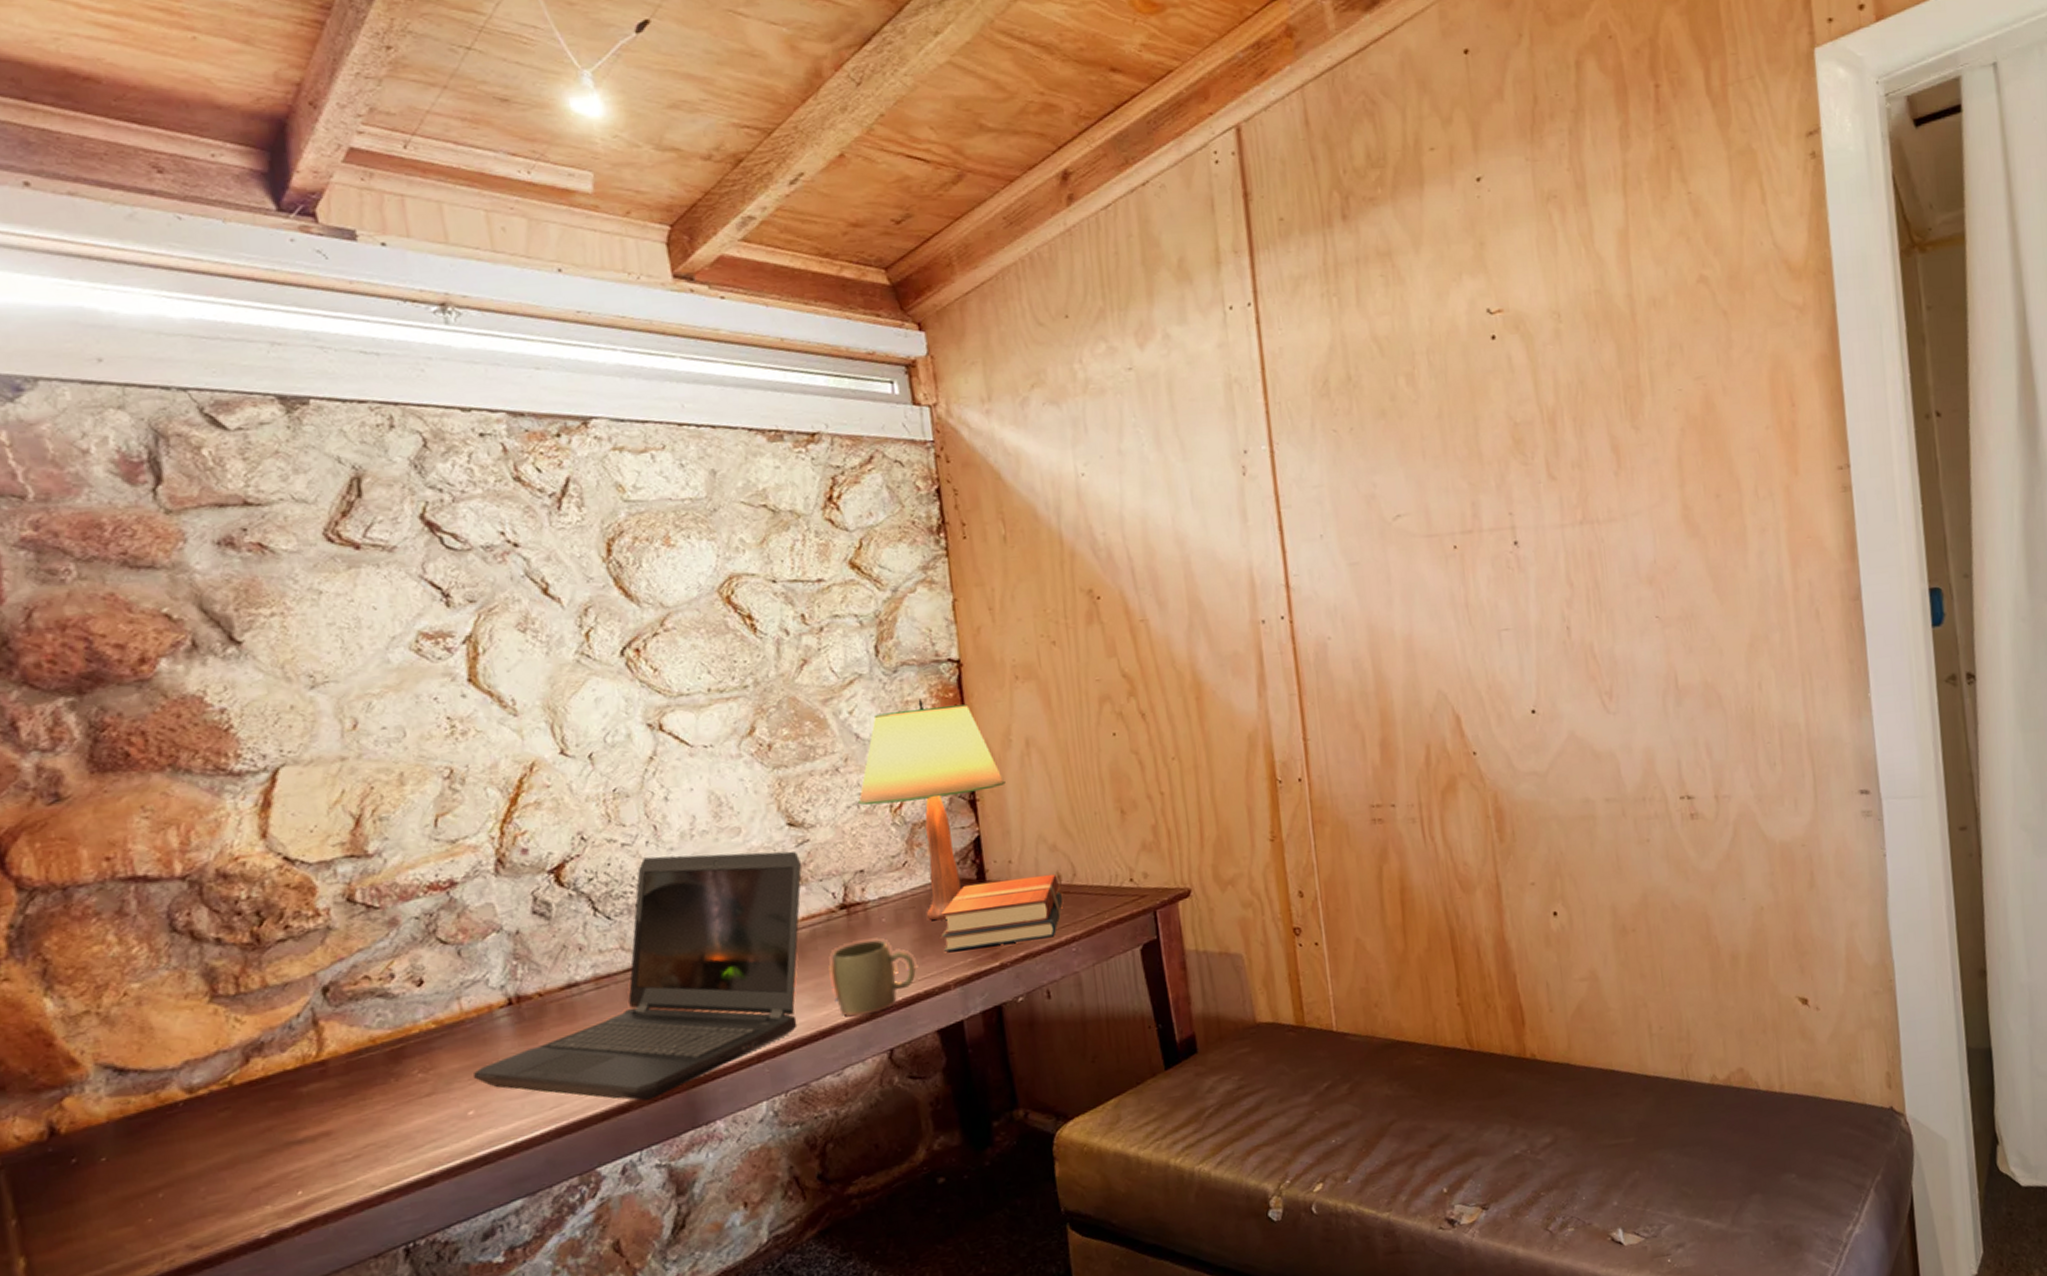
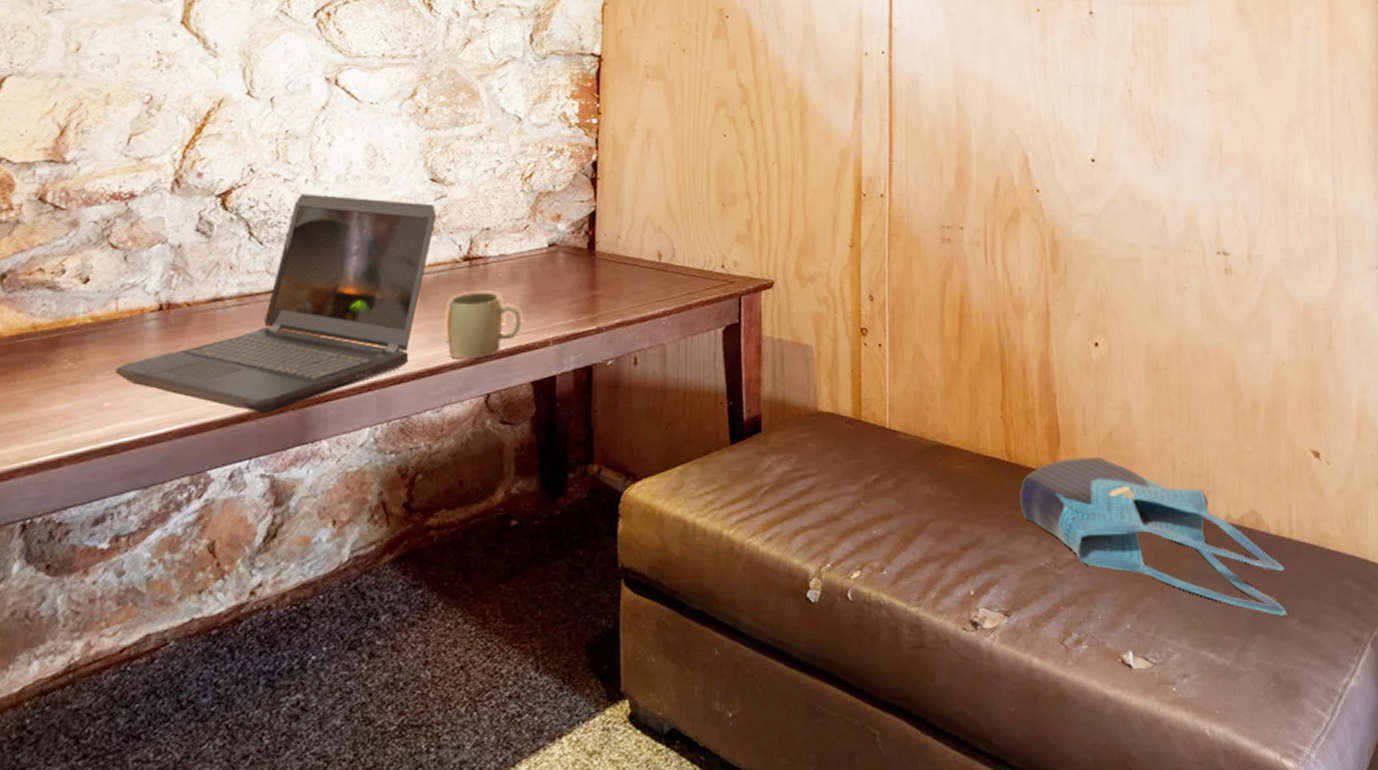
table lamp: present [857,698,1006,921] -> none [494,84,625,282]
books: present [941,873,1064,952] -> none [548,252,661,310]
tote bag: none [1486,1032,1782,1173] -> present [1020,456,1286,616]

